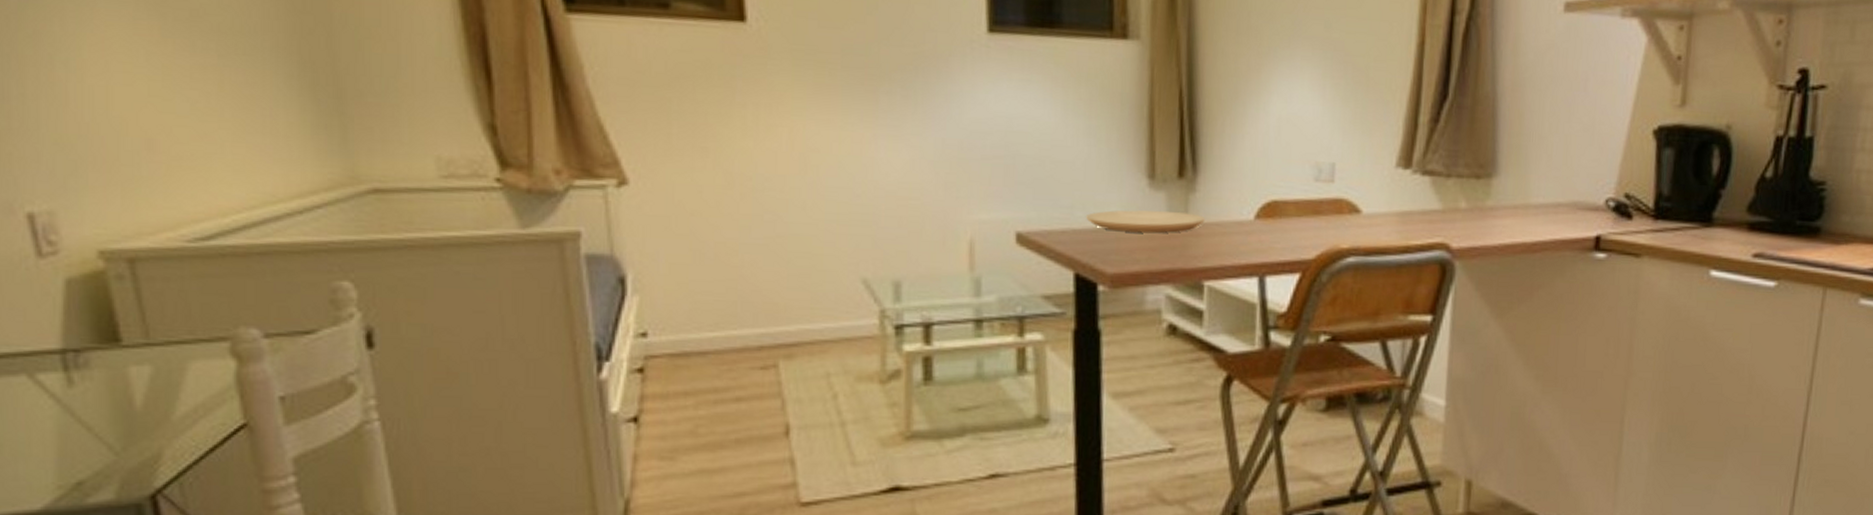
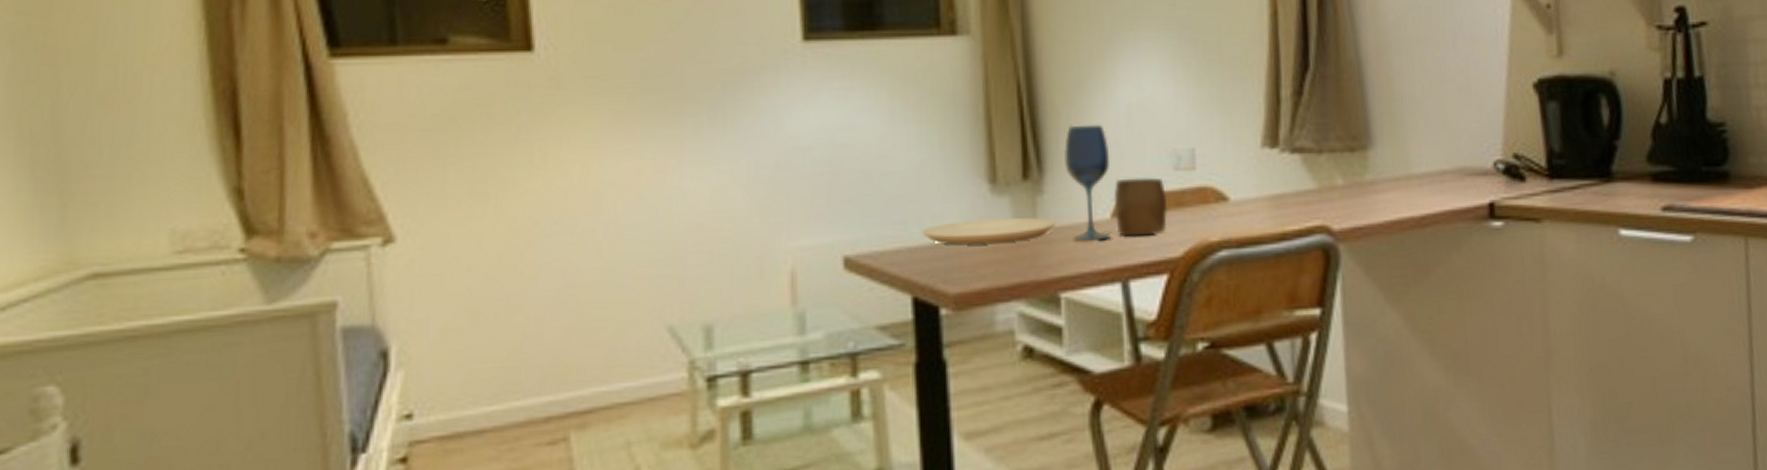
wineglass: none [1216,132,1258,240] -> present [1063,124,1111,242]
mug: none [1257,184,1307,238] -> present [1113,177,1168,236]

